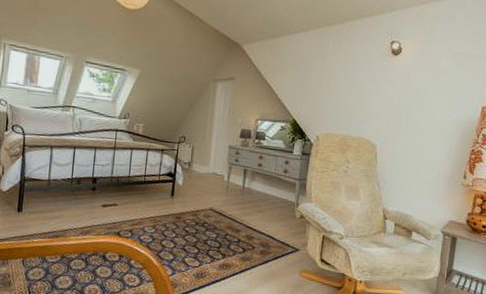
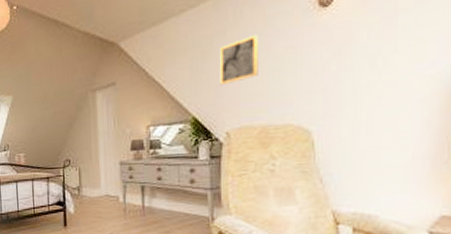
wall art: none [316,63,348,98] -> present [219,34,258,86]

